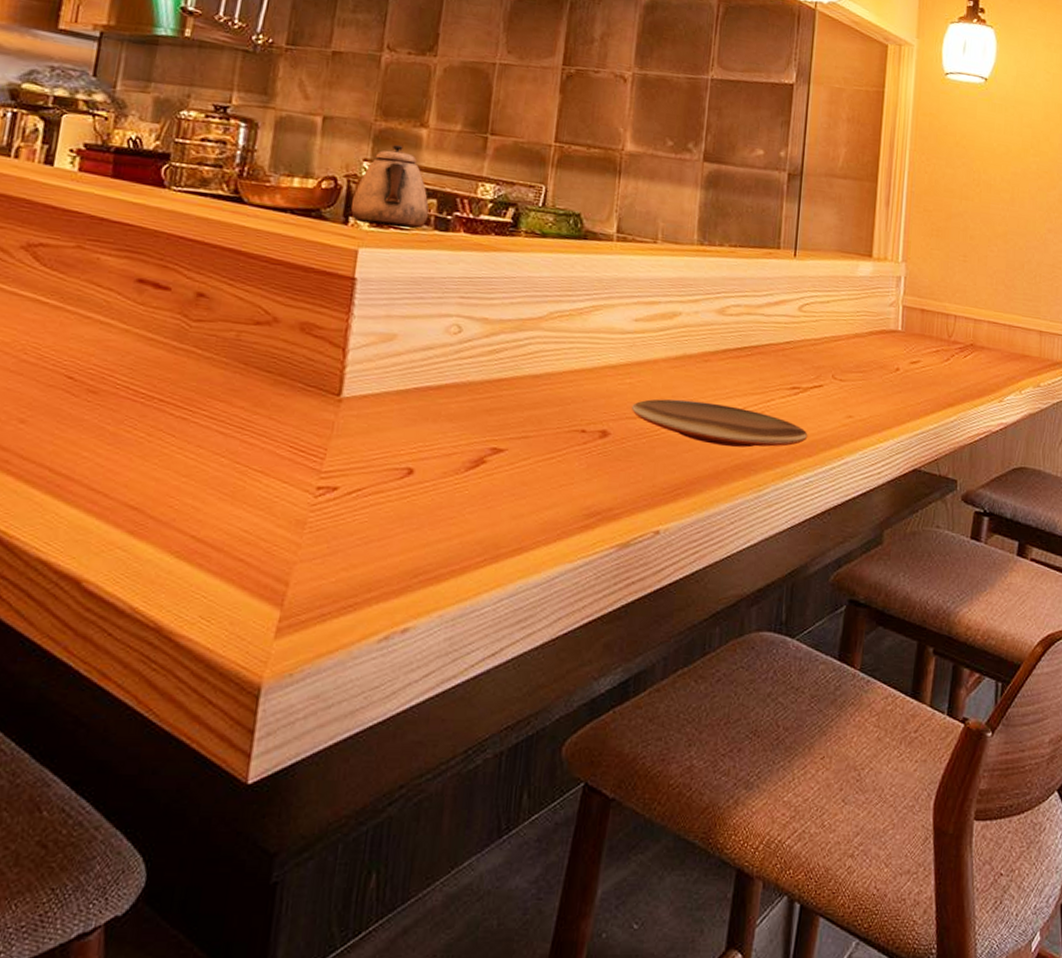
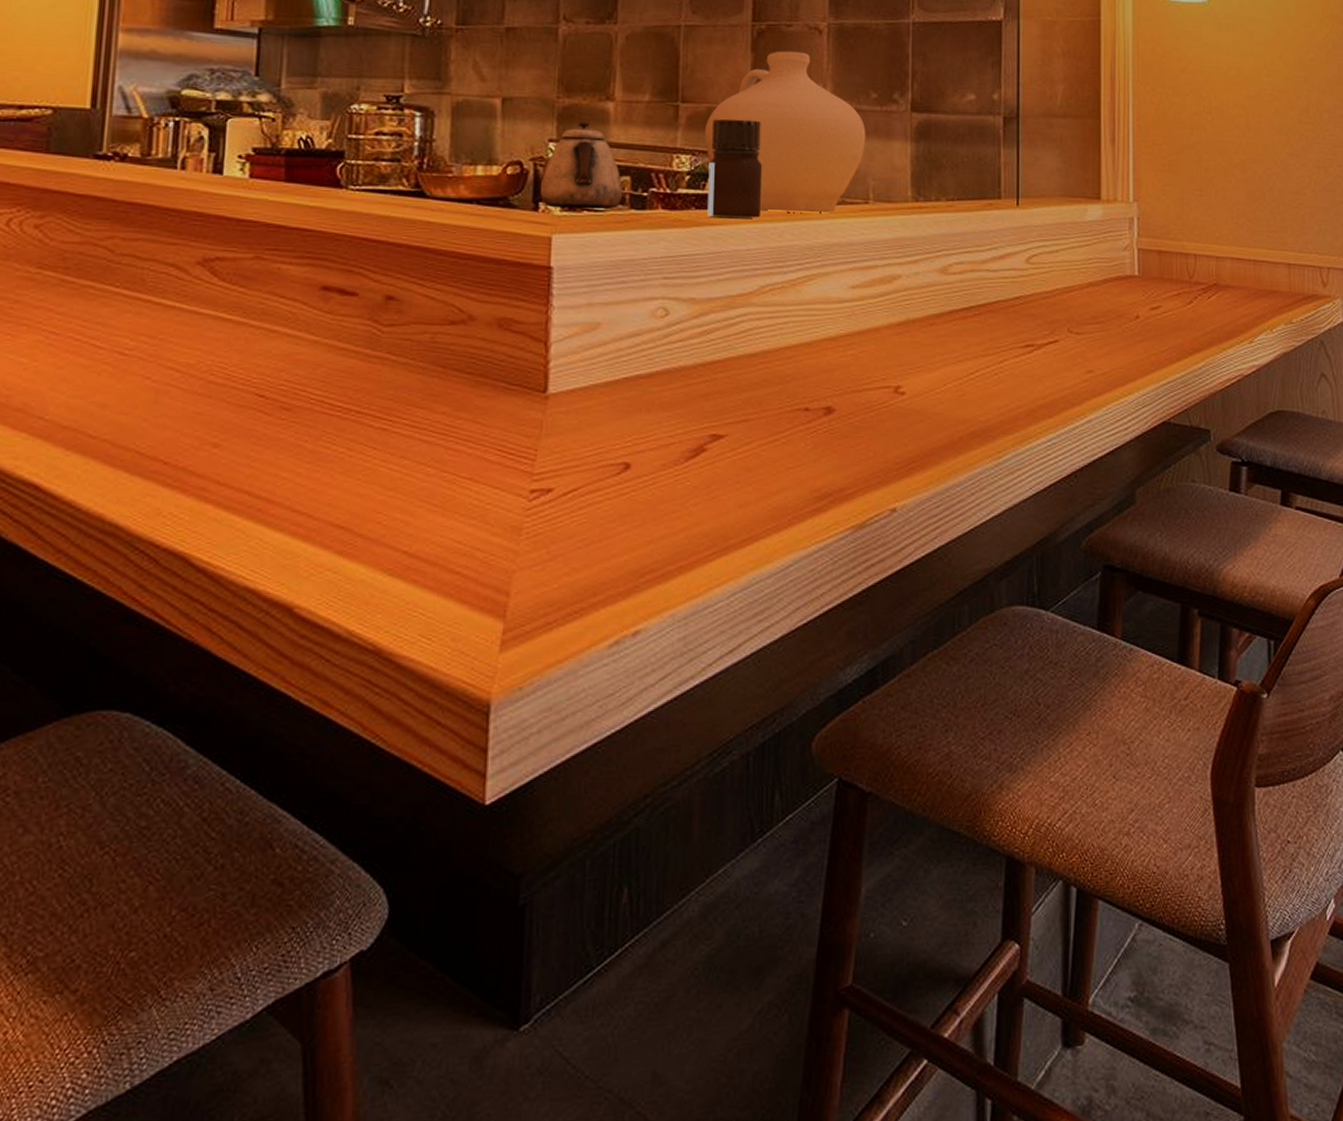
bottle: none [506,153,563,249] -> present [707,119,763,218]
ceramic jug: none [508,94,660,249] -> present [704,50,866,213]
plate: present [631,398,808,448] -> none [855,367,1047,413]

